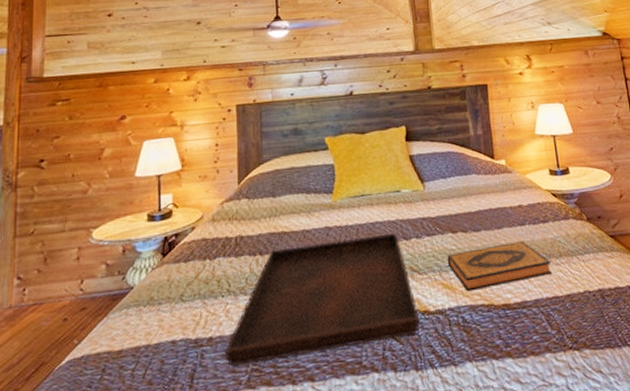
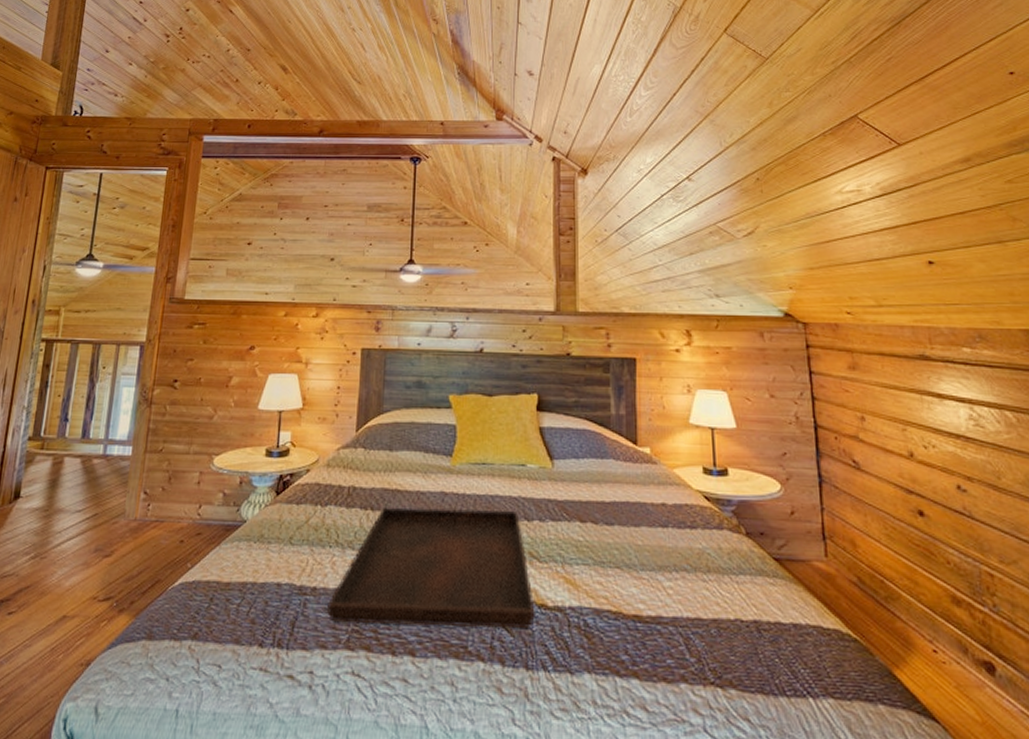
hardback book: present [447,241,553,292] -> none [572,545,697,593]

